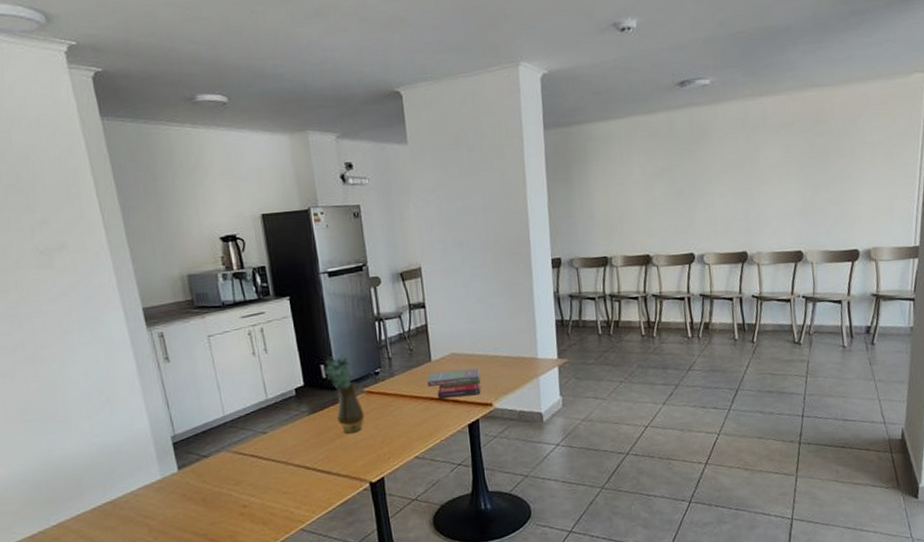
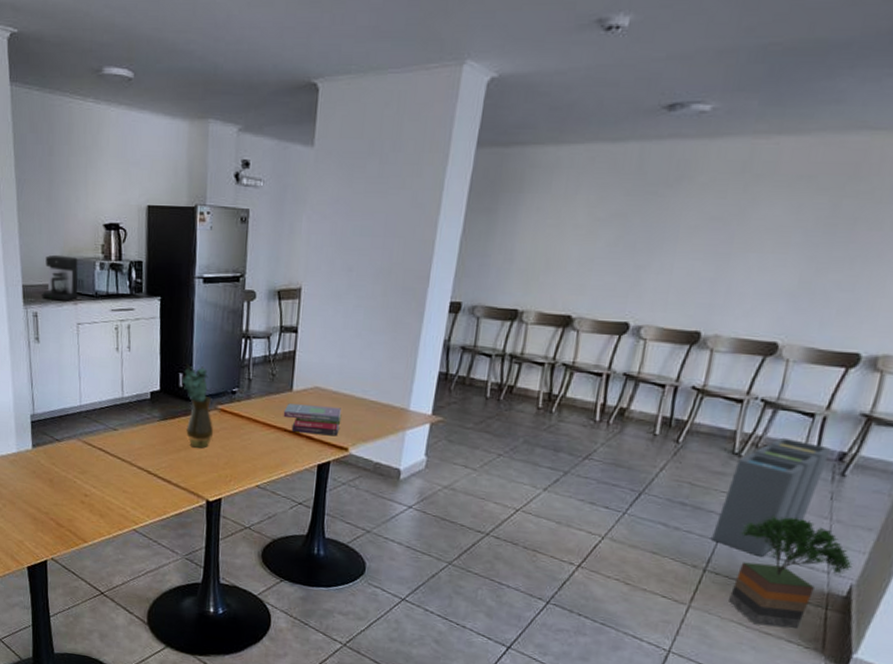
coffee maker: none [164,272,204,319] -> present [42,254,78,302]
recycling bin: none [797,323,860,422] -> present [711,437,832,557]
potted tree: none [816,383,899,479] -> present [729,515,853,629]

